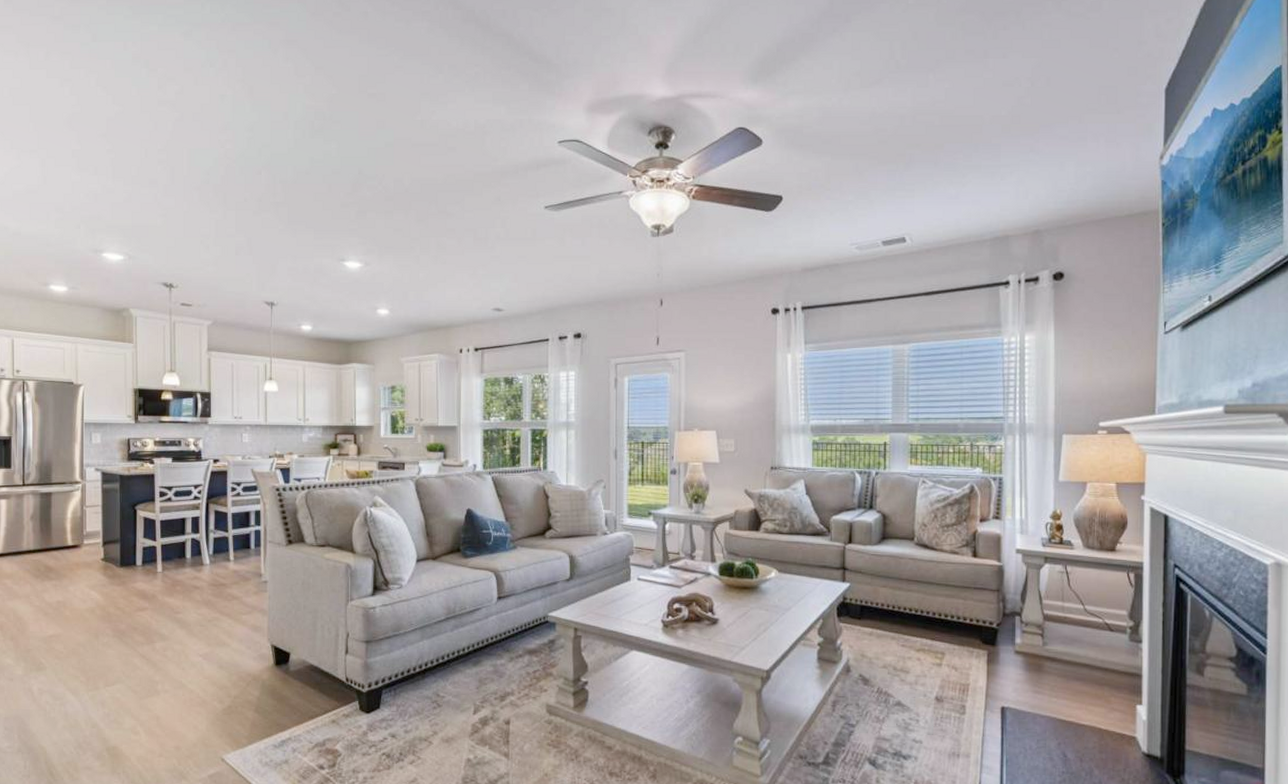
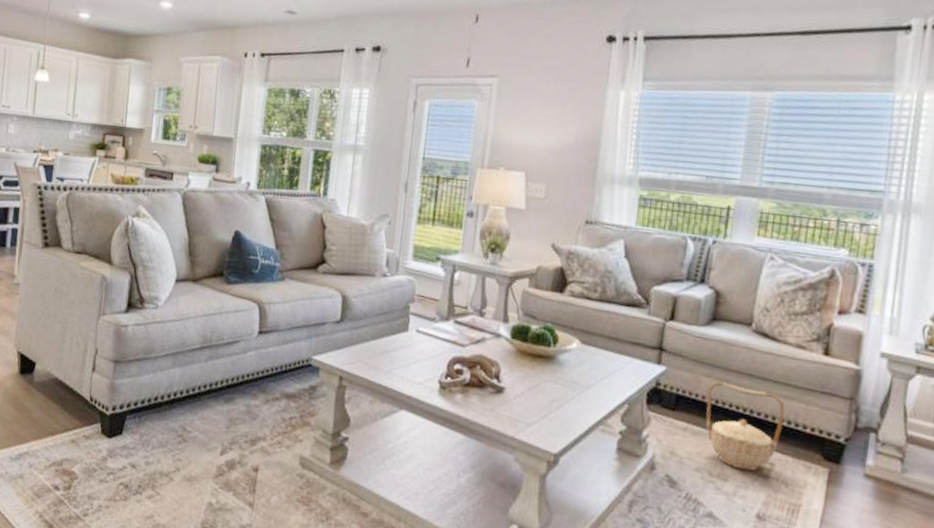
basket: none [885,590,947,662] -> present [706,382,785,471]

